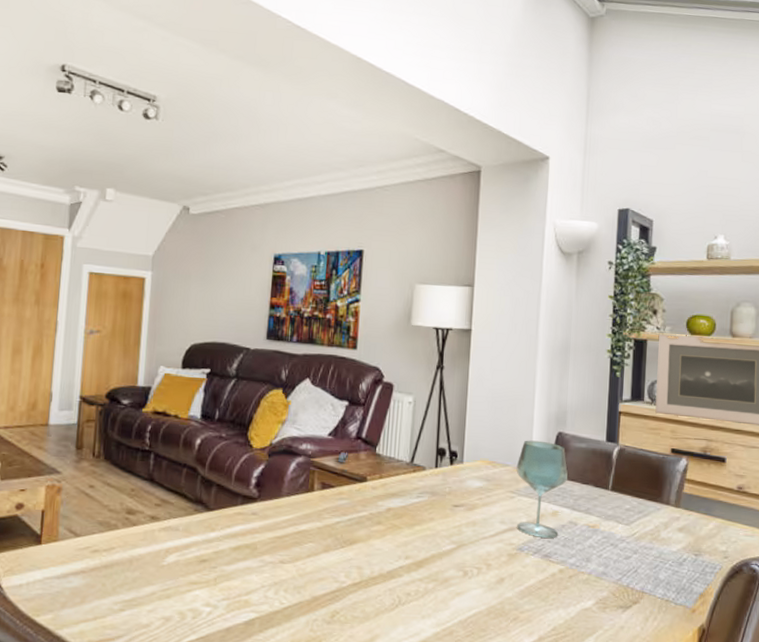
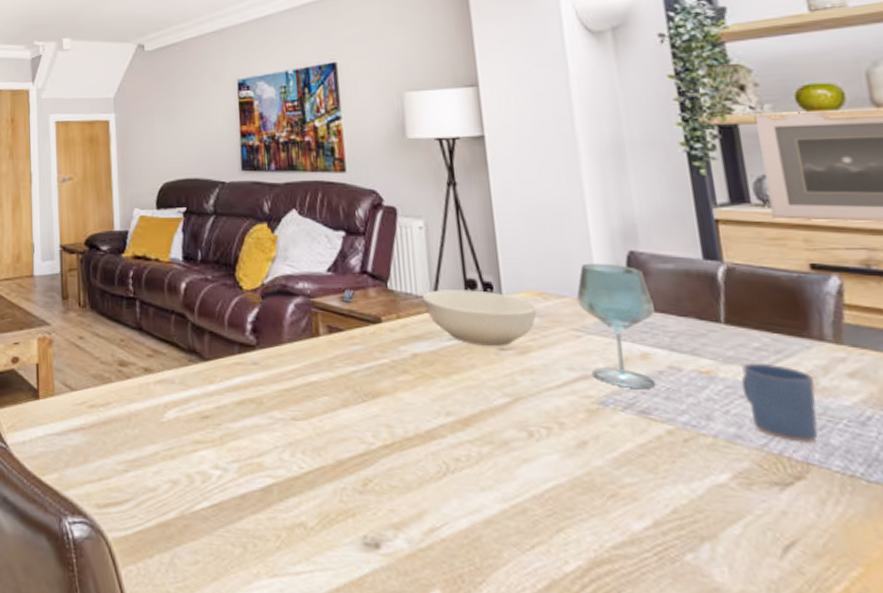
bowl: none [402,455,487,503] -> present [422,288,537,346]
mug: none [613,519,657,578] -> present [741,362,818,443]

